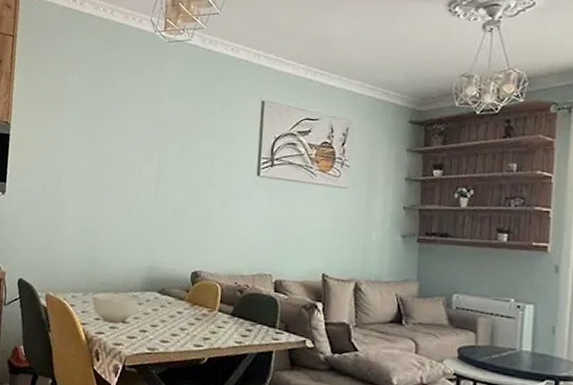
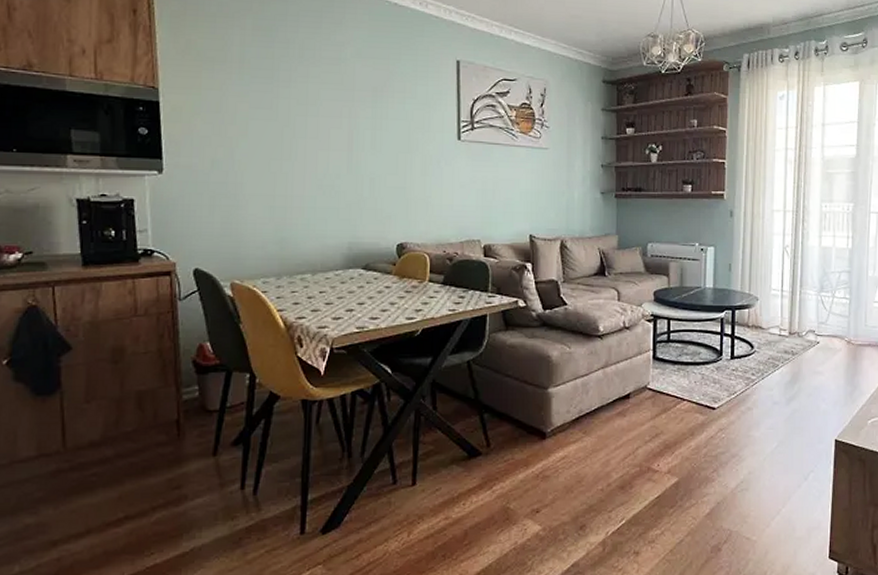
bowl: present [92,292,140,324] -> none [287,273,342,306]

